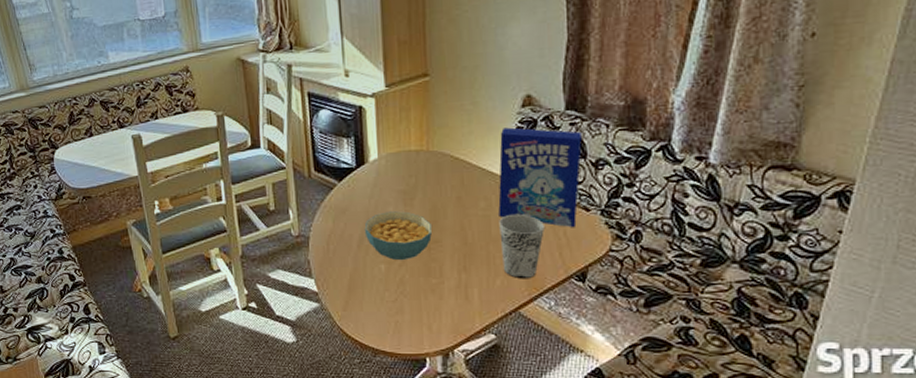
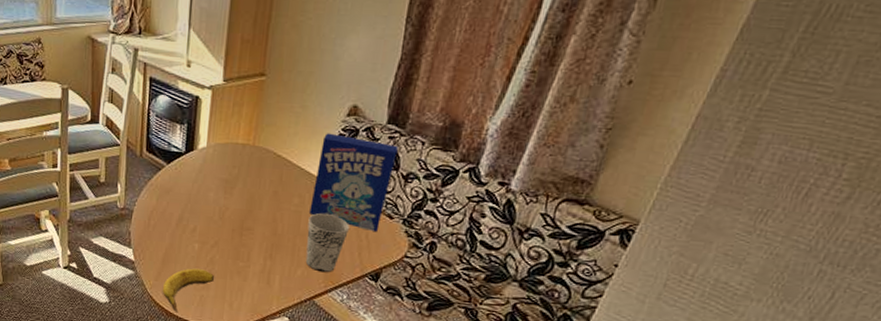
banana: none [352,292,408,344] -> present [162,268,215,312]
cereal bowl: present [364,211,432,261] -> none [184,196,246,243]

